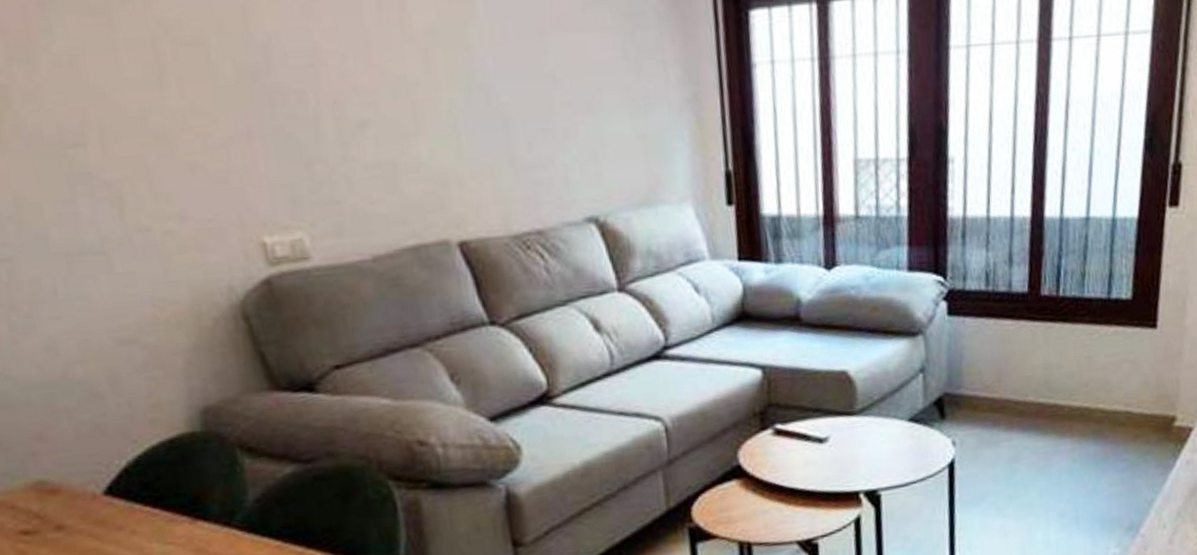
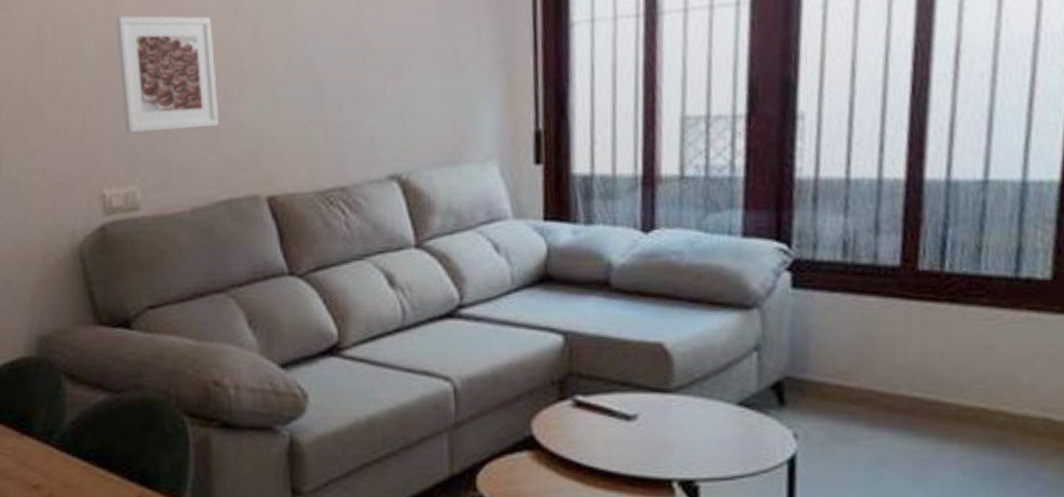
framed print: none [254,31,395,171] -> present [116,15,220,133]

